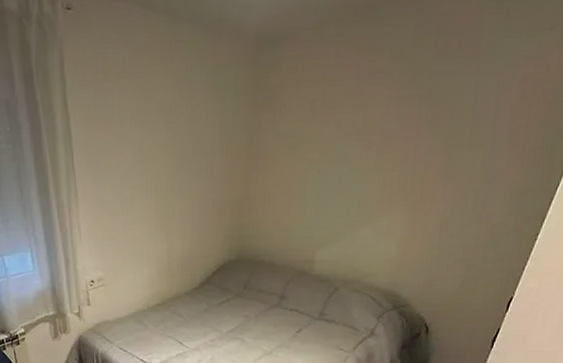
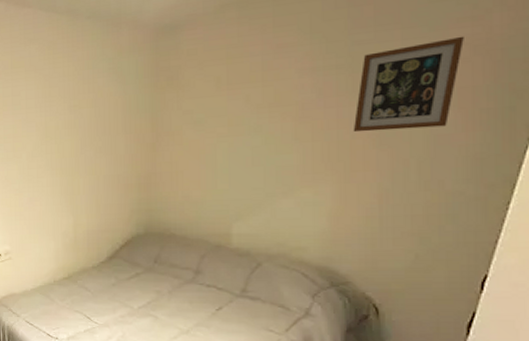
picture frame: none [426,74,527,165] -> present [353,36,464,133]

